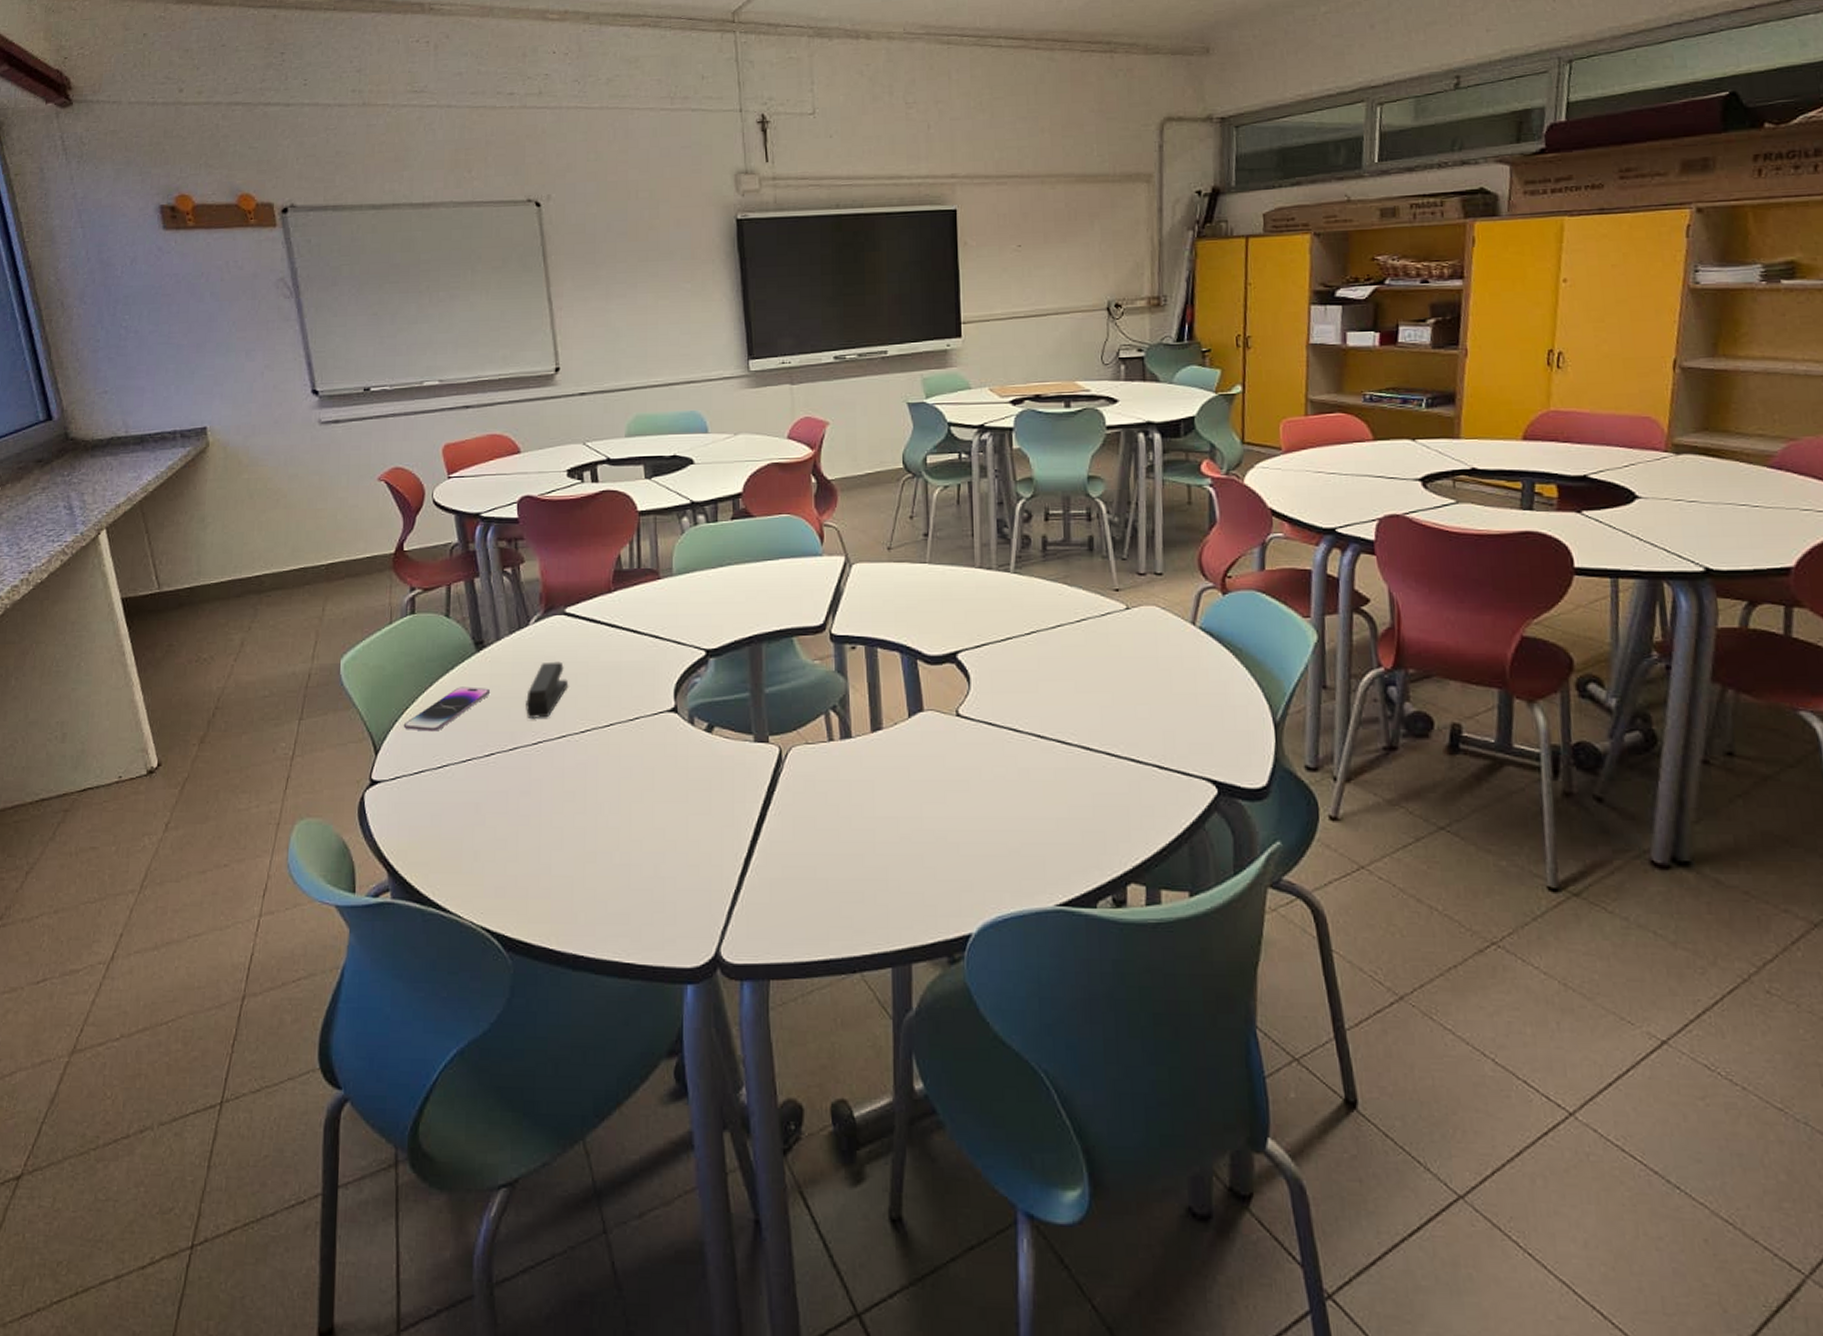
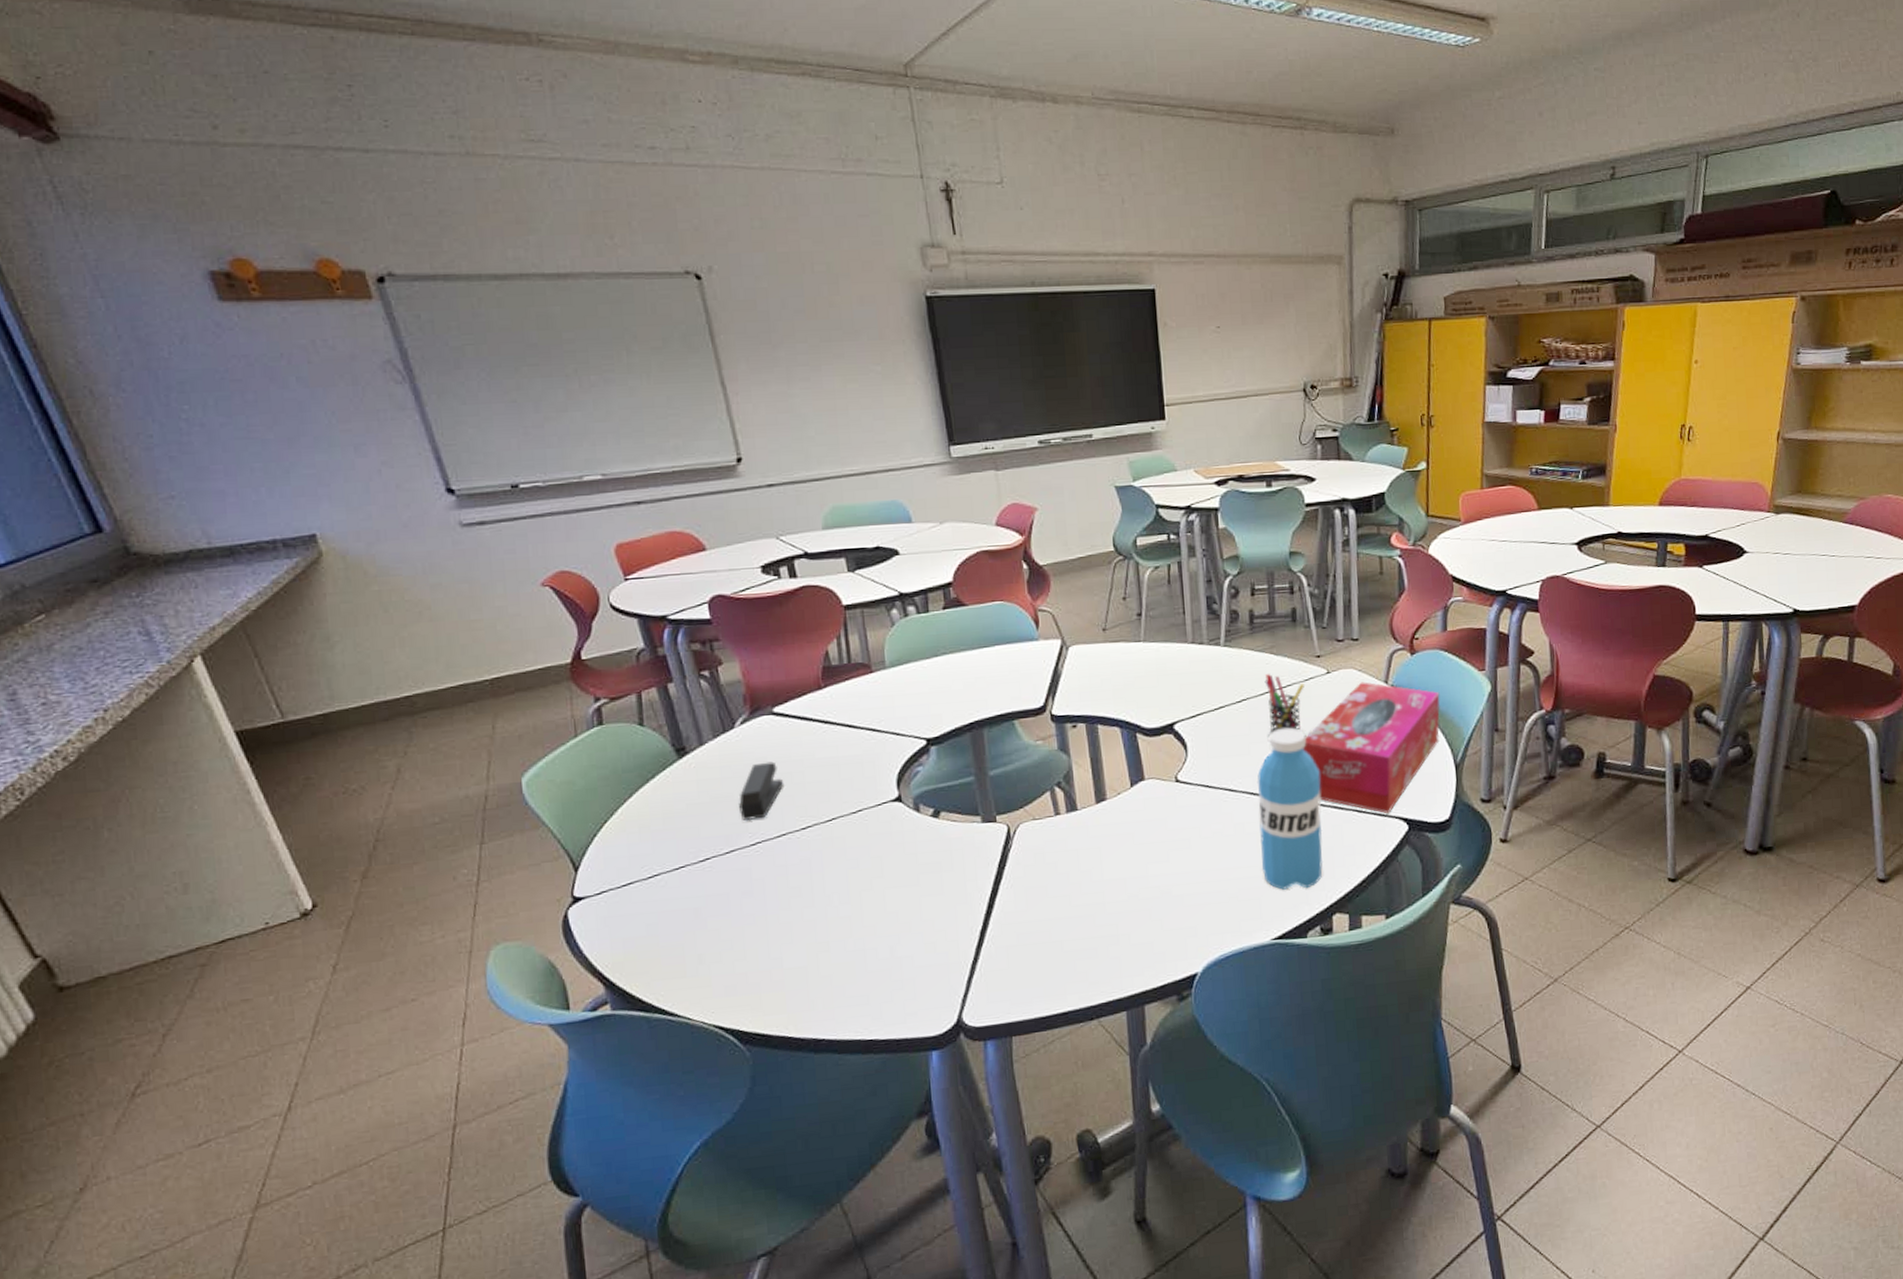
smartphone: present [403,687,491,732] -> none [603,794,699,844]
water bottle: none [1044,666,1117,851] -> present [1257,727,1323,890]
pen holder: none [1056,606,1100,672] -> present [1264,674,1304,734]
tissue box: none [1096,621,1256,774] -> present [1302,682,1440,814]

